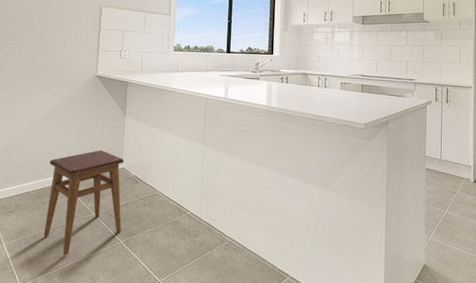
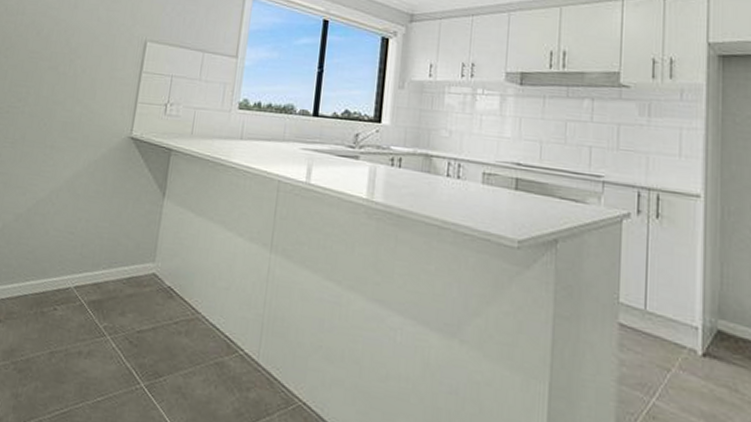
stool: present [43,149,124,256] -> none [38,243,157,396]

